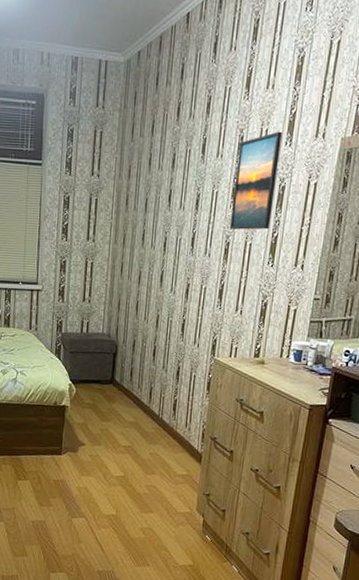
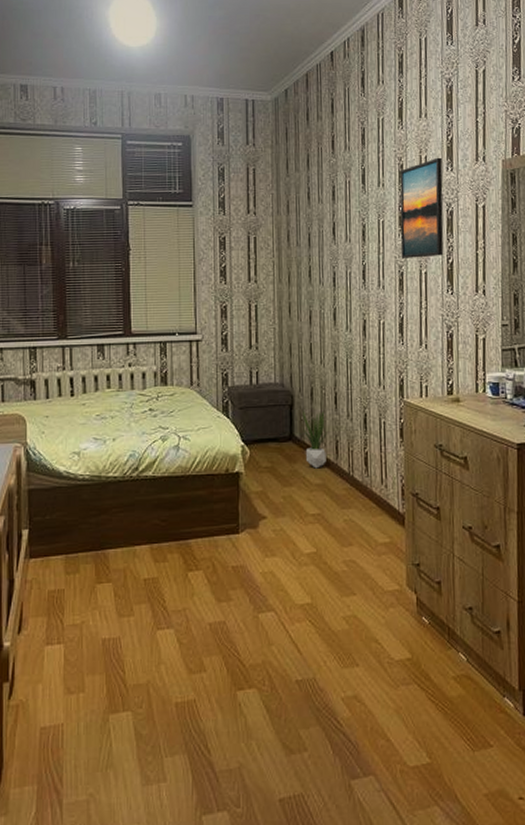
potted plant: none [122,359,145,409] -> present [303,410,328,469]

